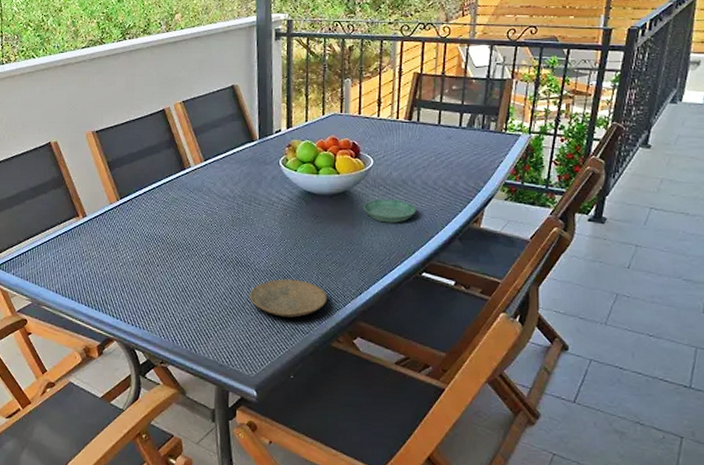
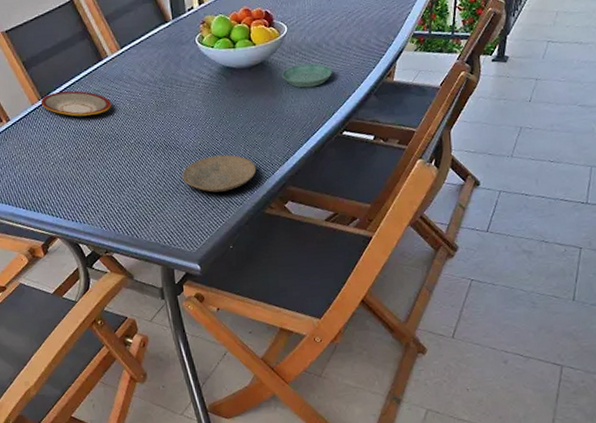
plate: none [118,195,187,223] -> present [40,91,111,117]

